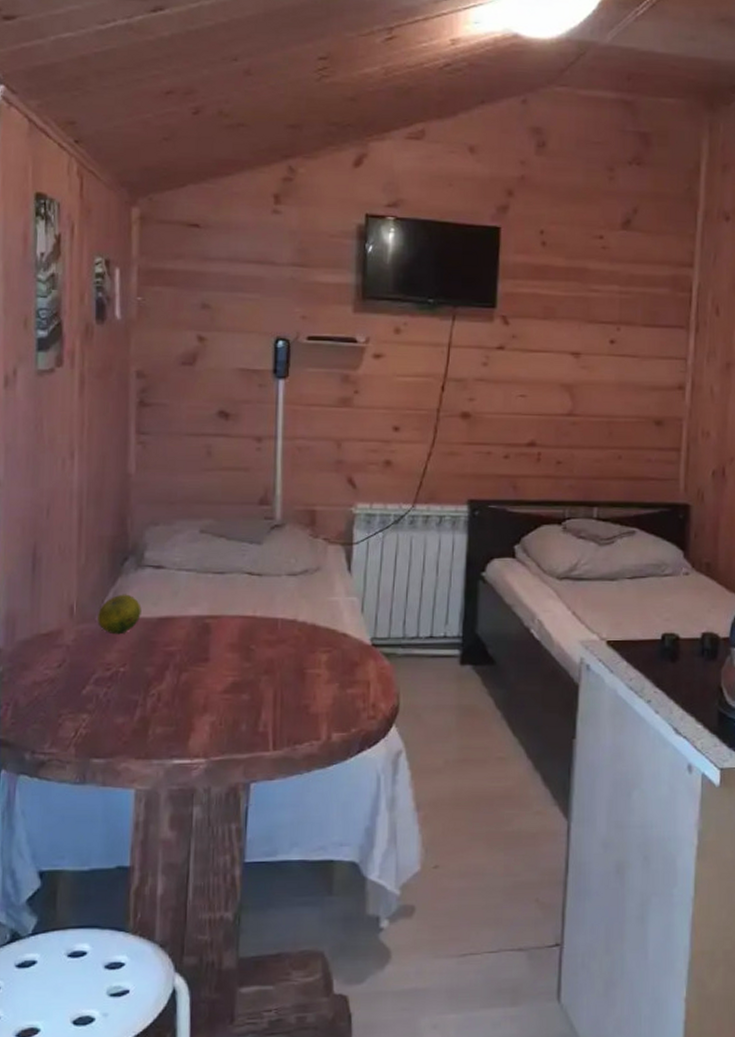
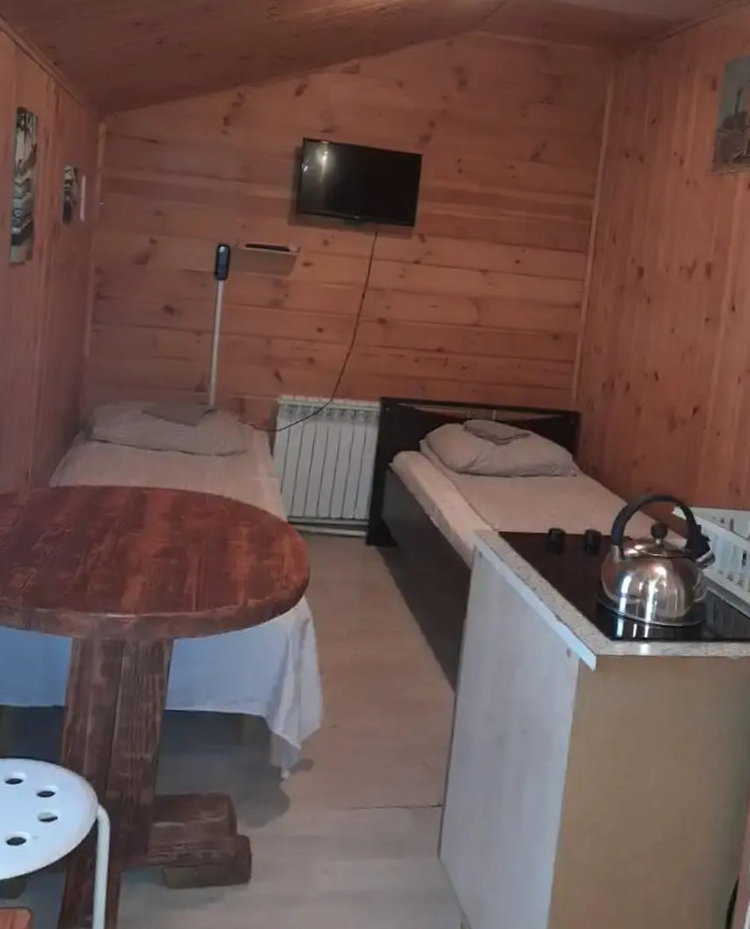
fruit: present [96,594,142,635] -> none [48,463,88,499]

